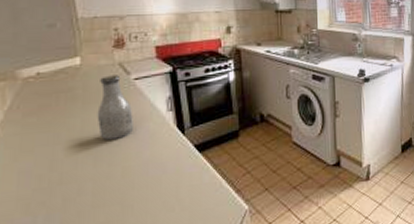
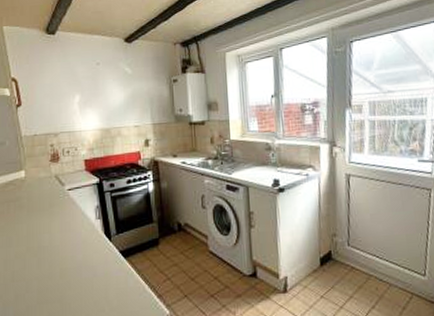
bottle: present [97,75,135,140] -> none [39,186,69,244]

